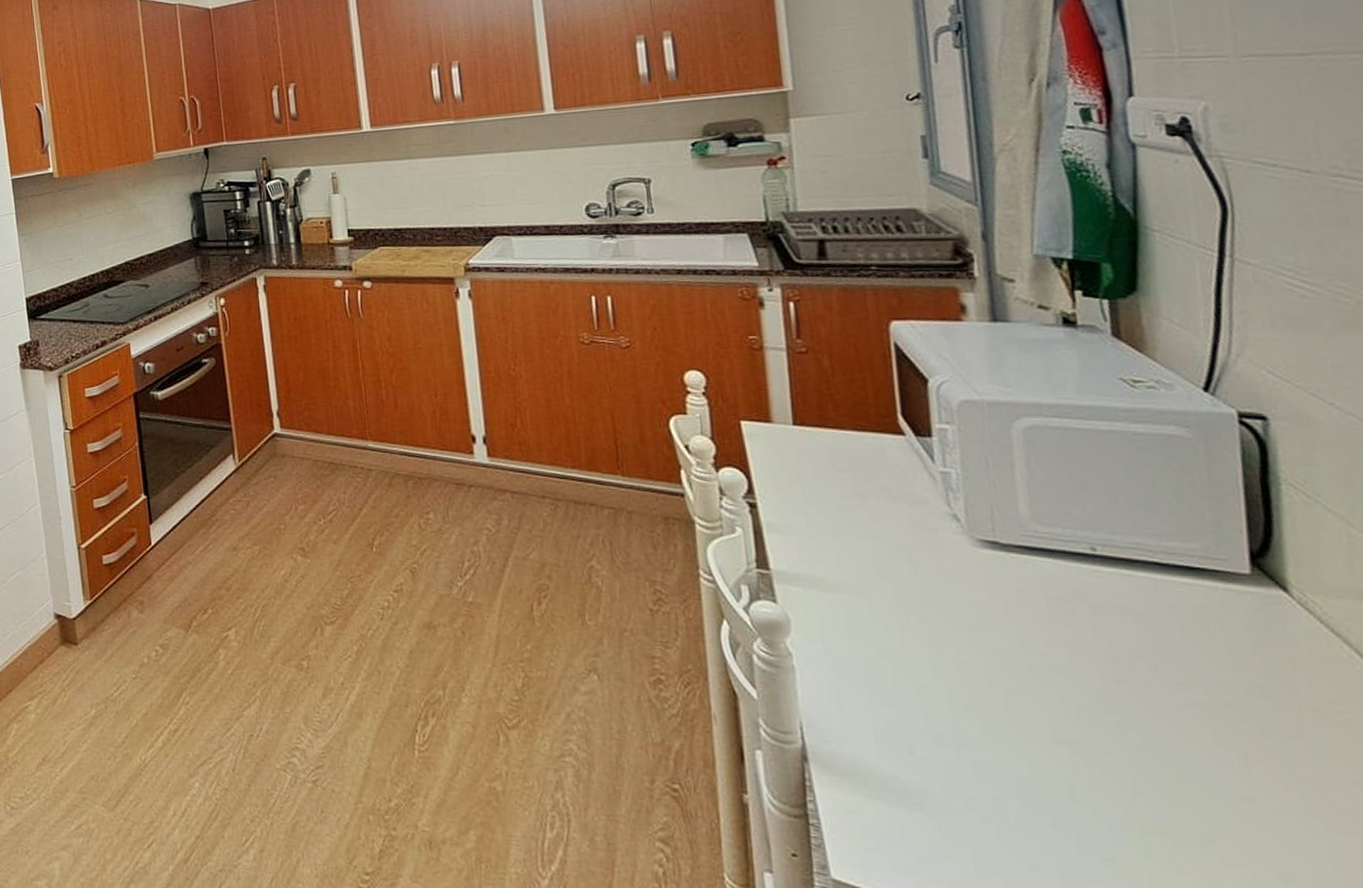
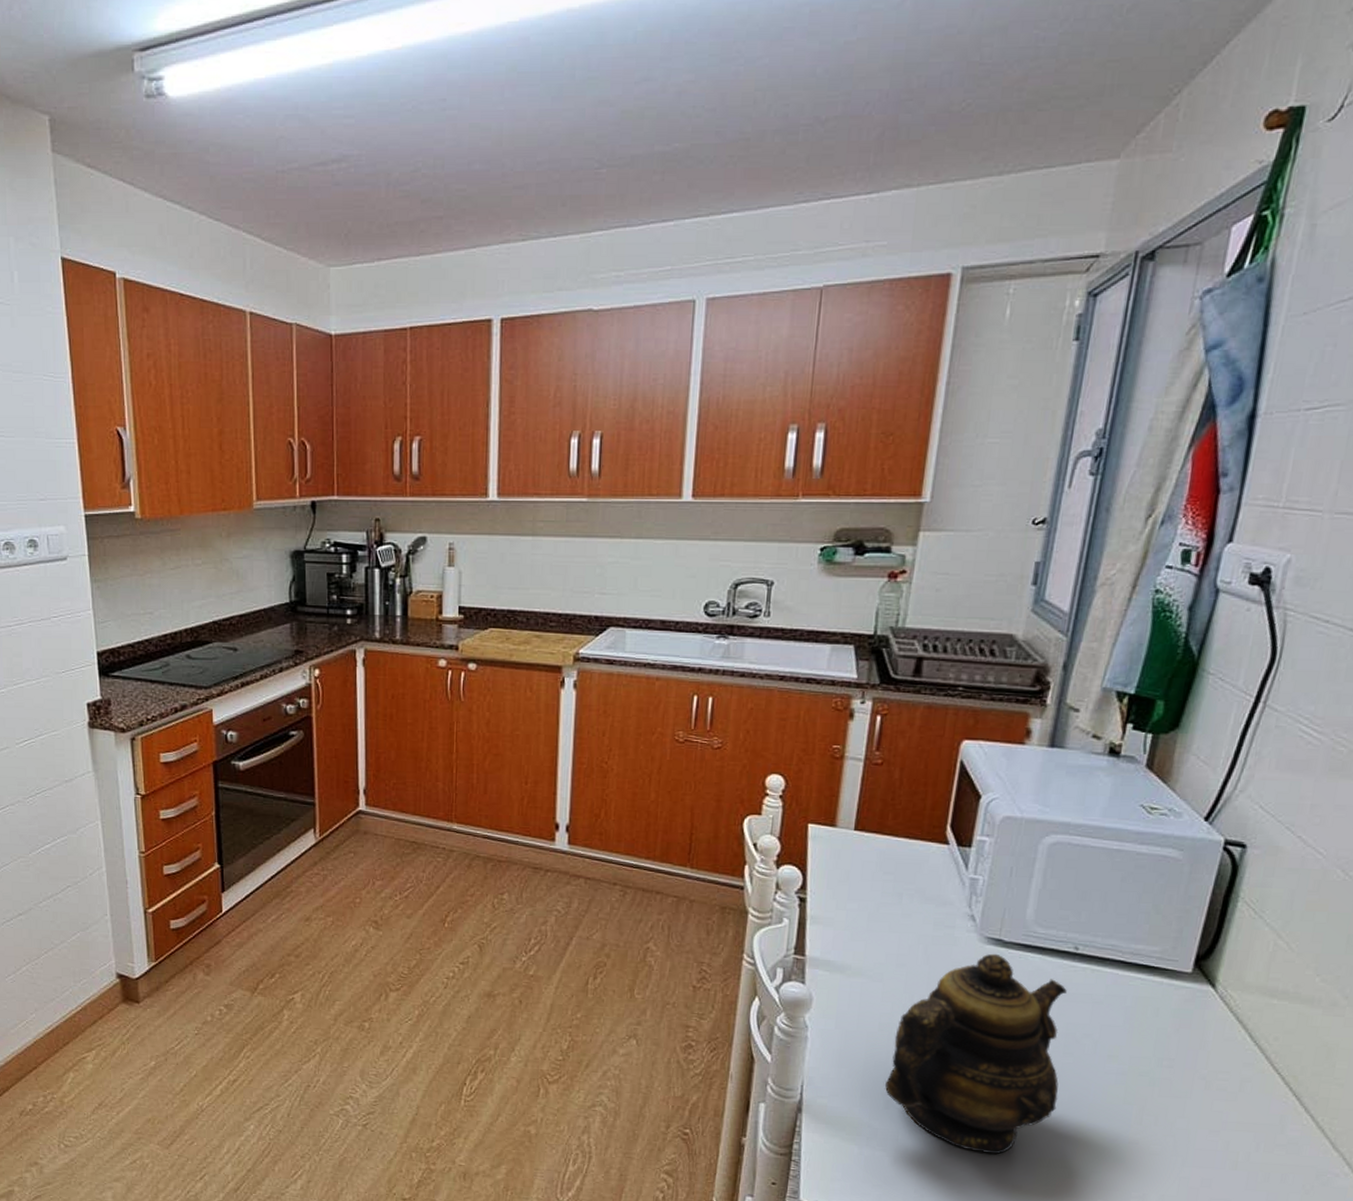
teapot: none [898,559,1129,817] -> present [884,953,1067,1155]

